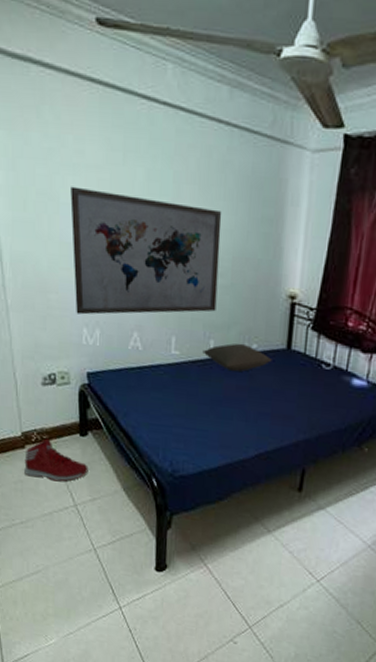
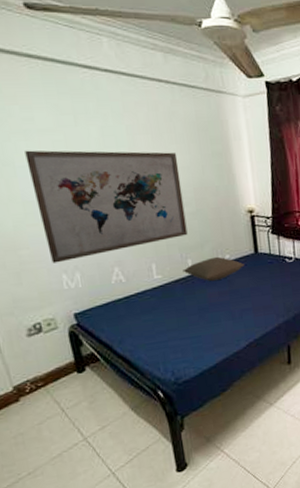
sneaker: present [23,438,89,482] -> none [20,385,93,427]

